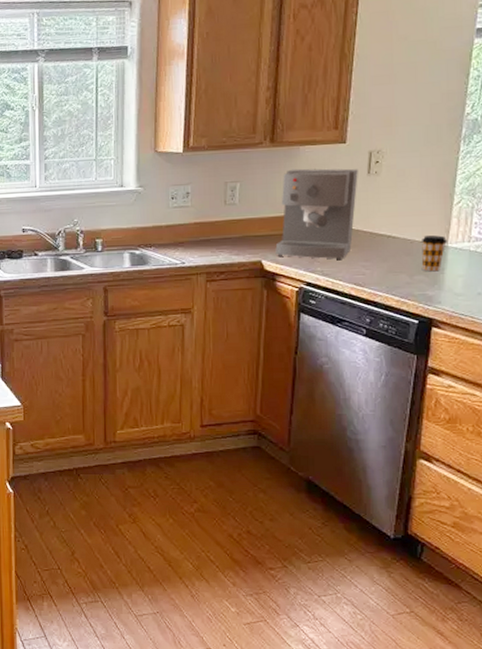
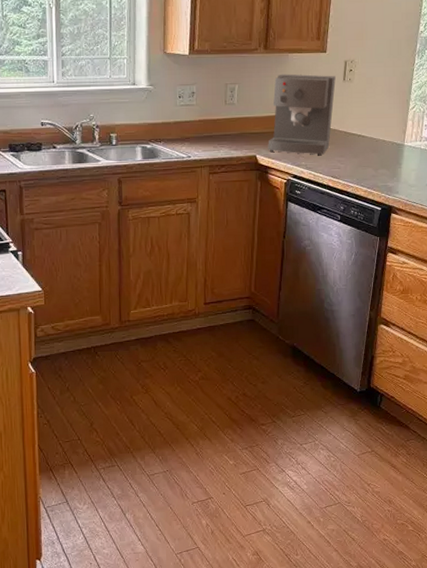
coffee cup: present [422,235,447,272] -> none [385,135,404,166]

